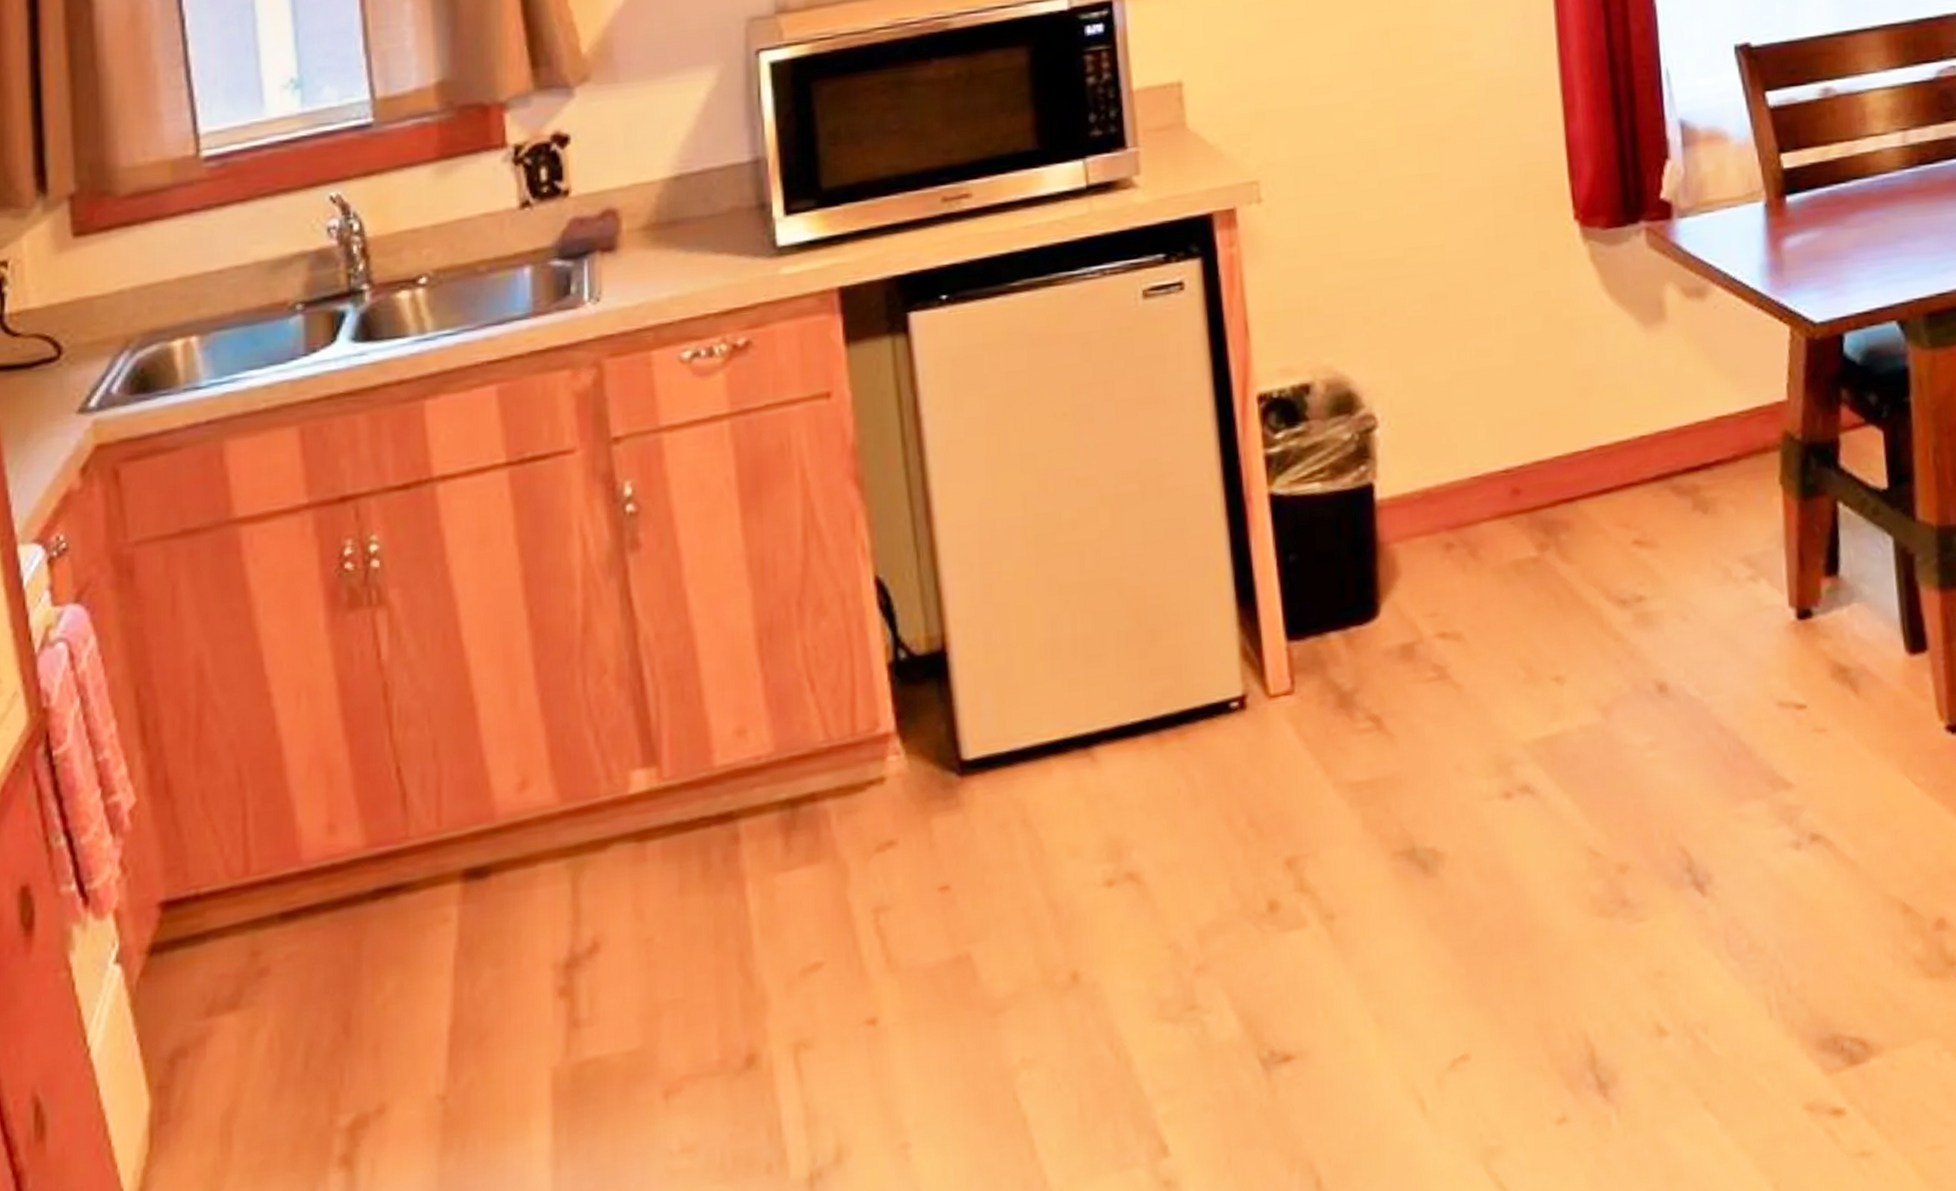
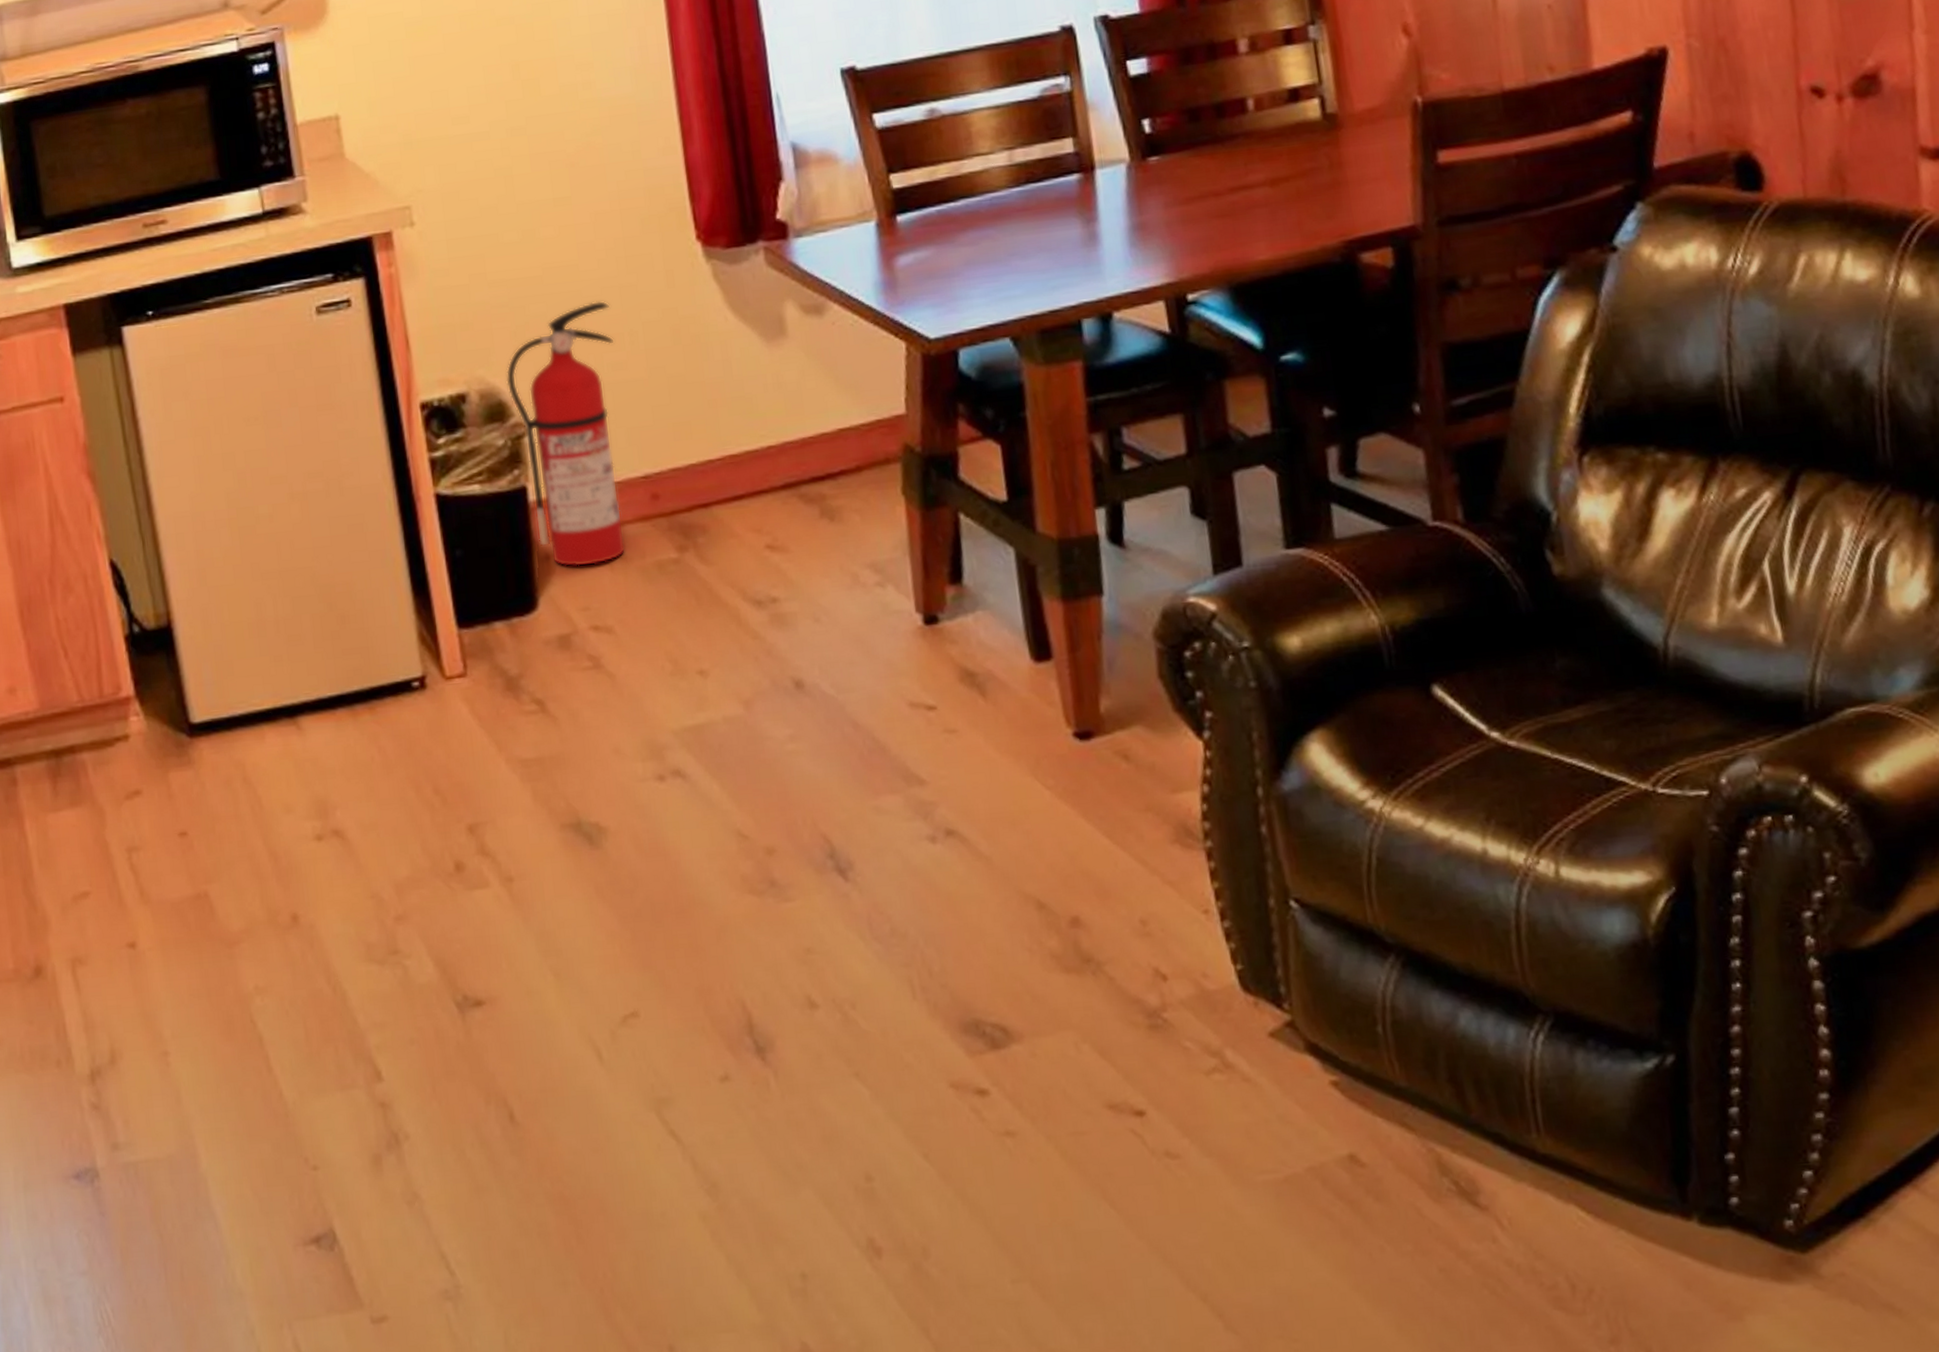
fire extinguisher: none [1357,283,1481,570] -> present [506,300,626,567]

